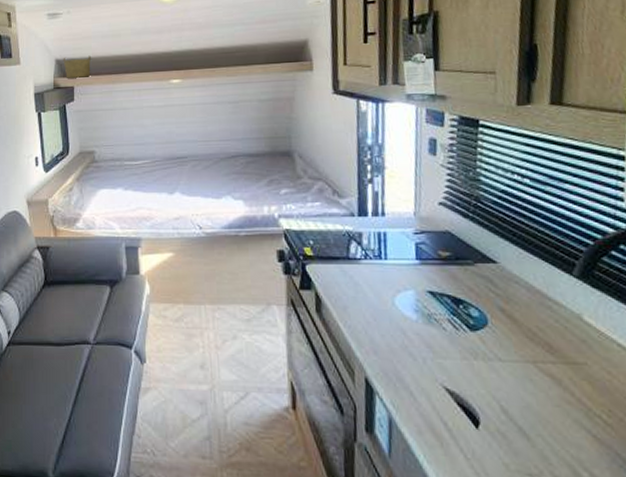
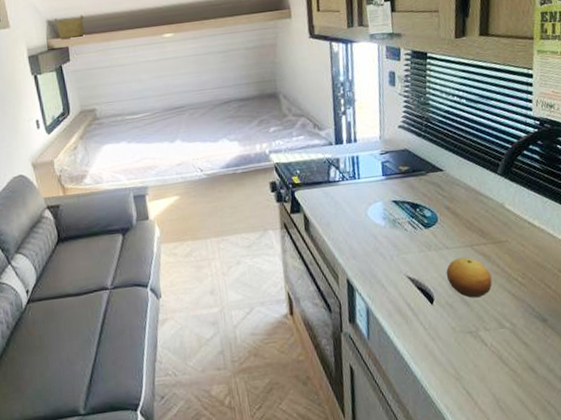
fruit: none [497,375,564,431] -> present [446,257,492,298]

